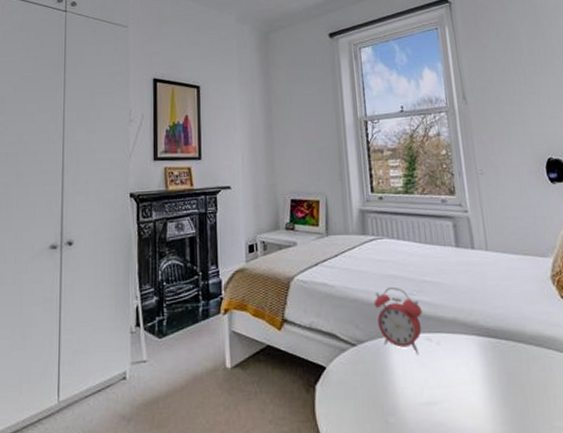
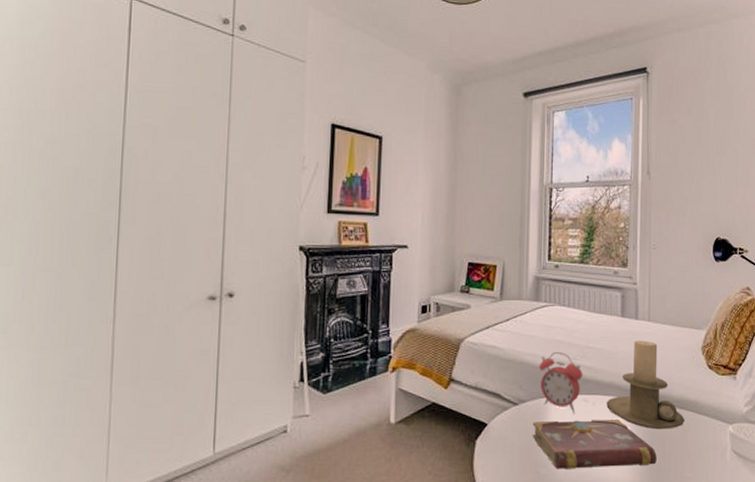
book: none [374,359,519,418] -> present [532,419,657,469]
candle holder: none [452,271,544,371] -> present [606,340,684,430]

